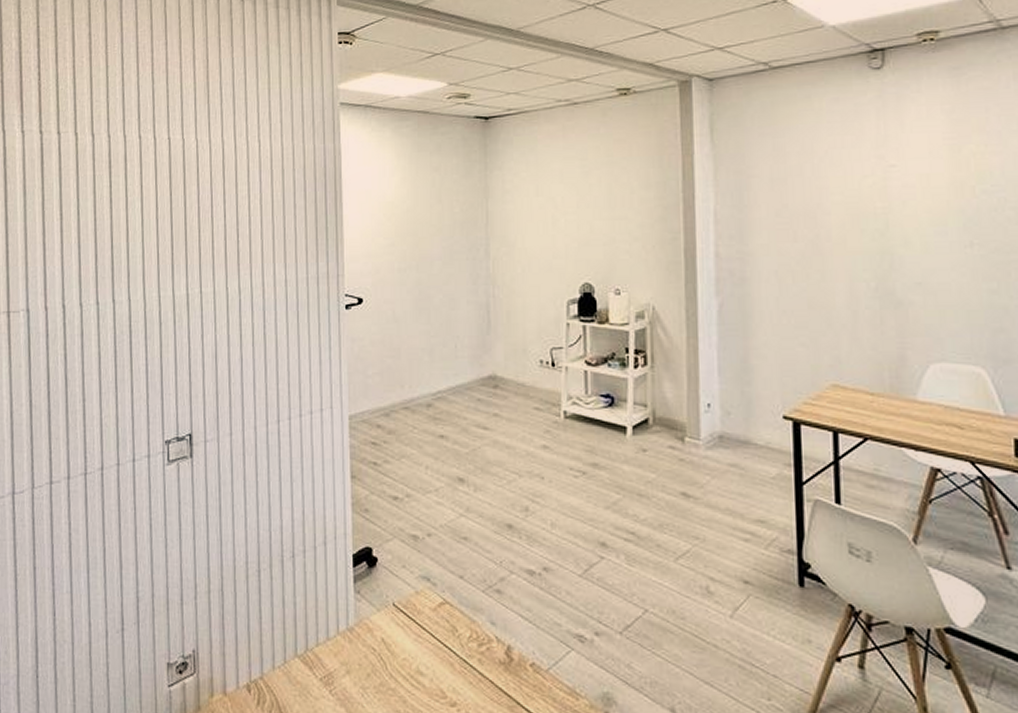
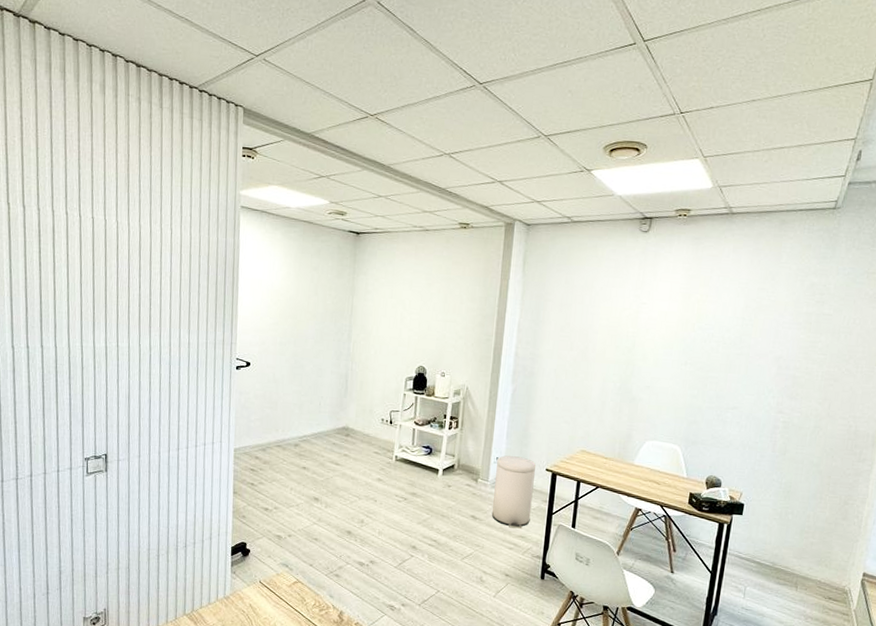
pedal bin: none [709,400,770,509] -> present [491,455,536,529]

